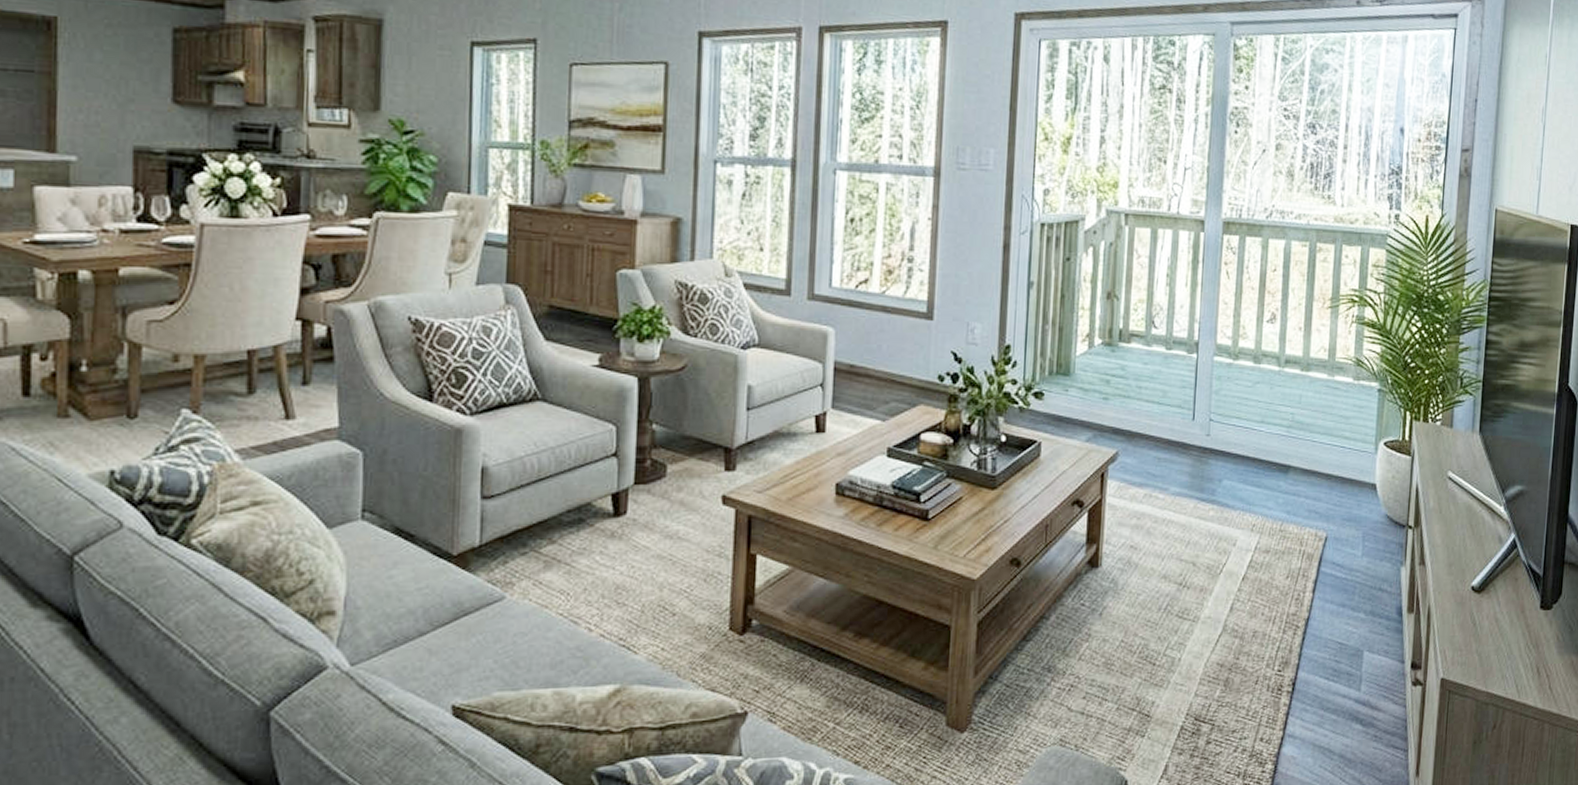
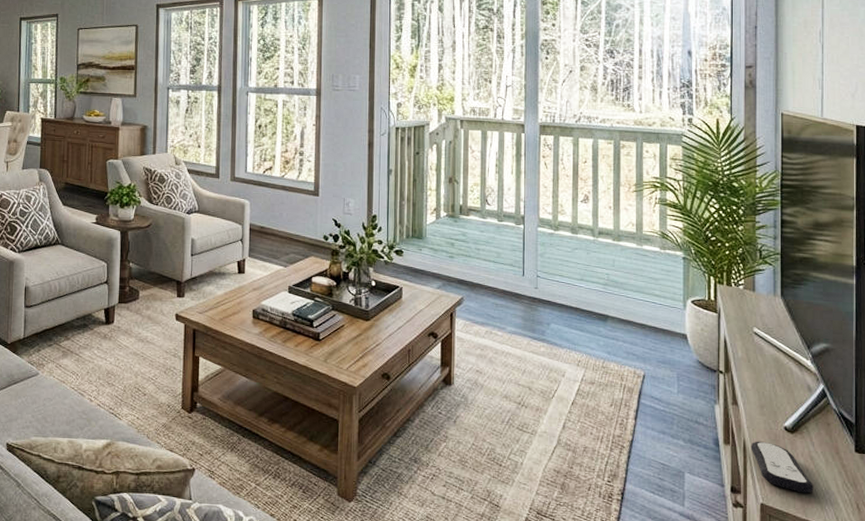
remote control: none [1435,605,1496,662] -> present [750,441,813,494]

